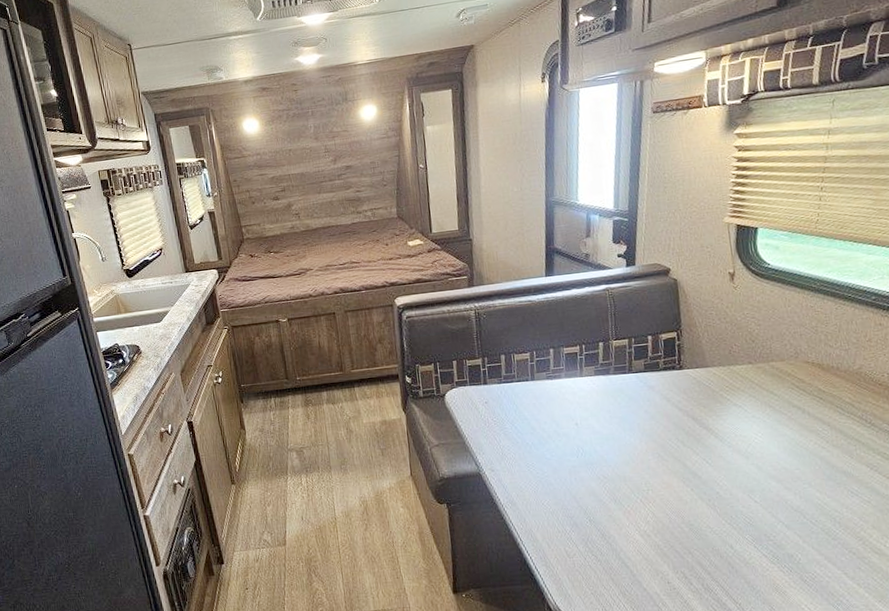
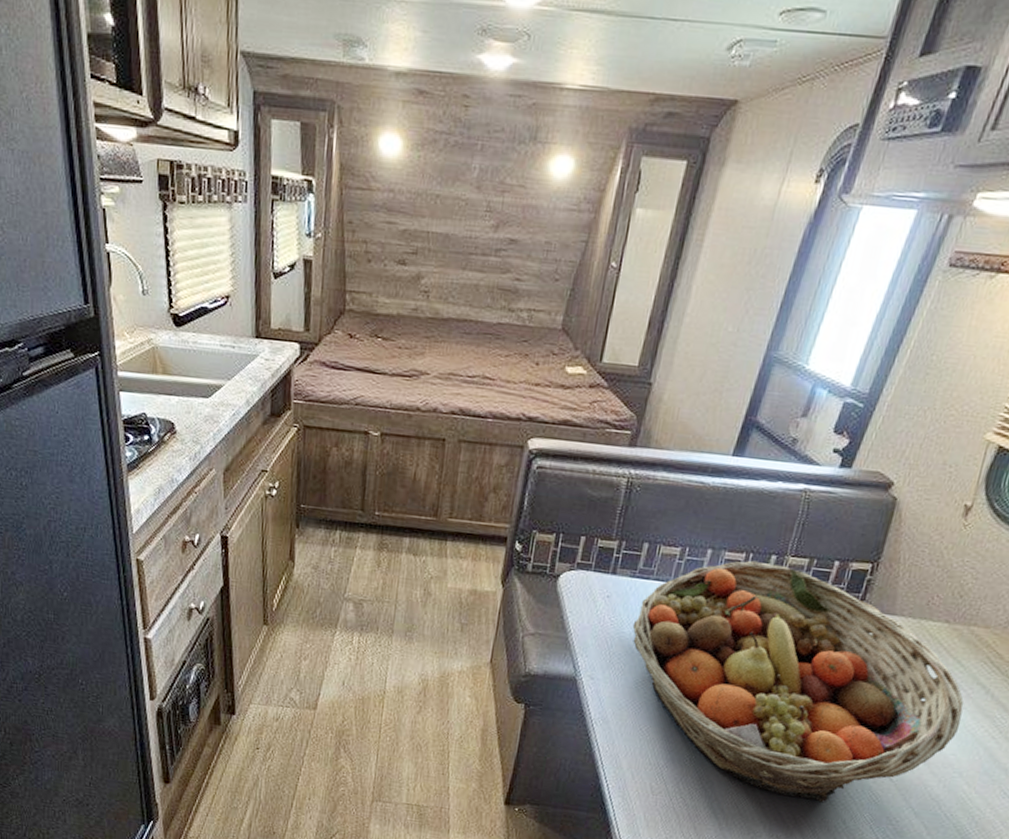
fruit basket: none [511,348,793,534] -> present [632,560,964,803]

